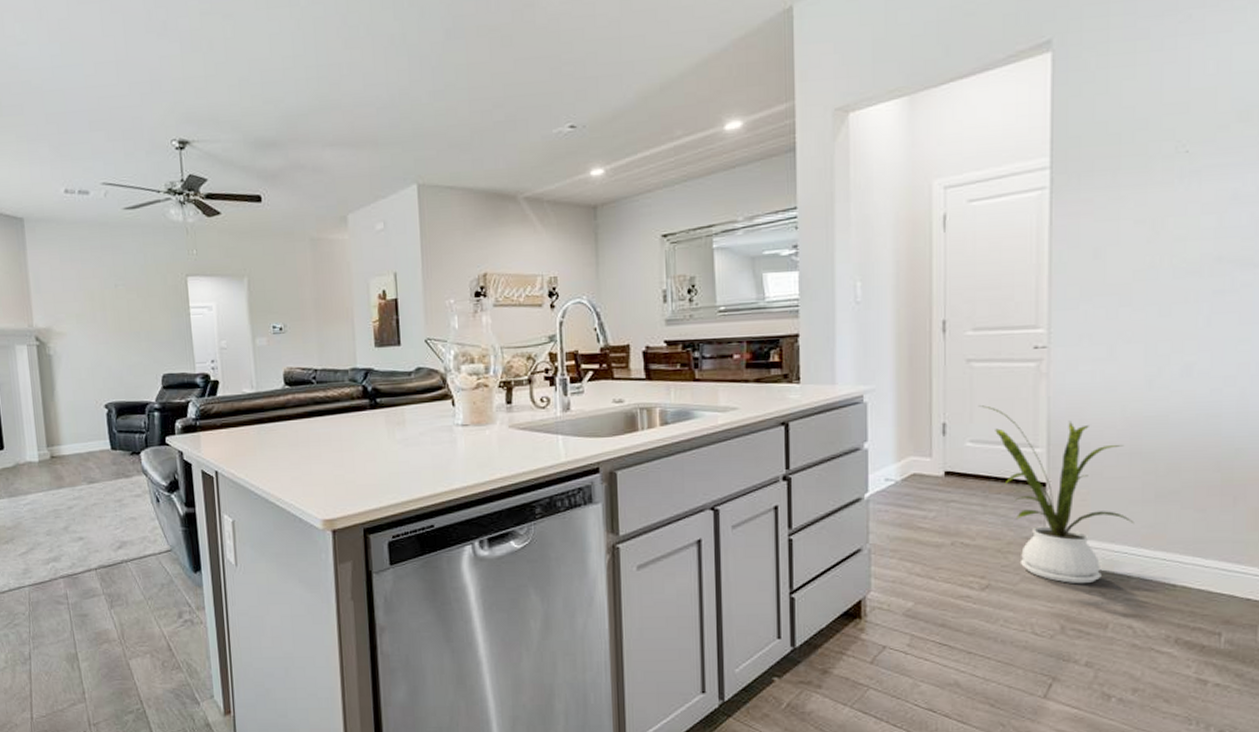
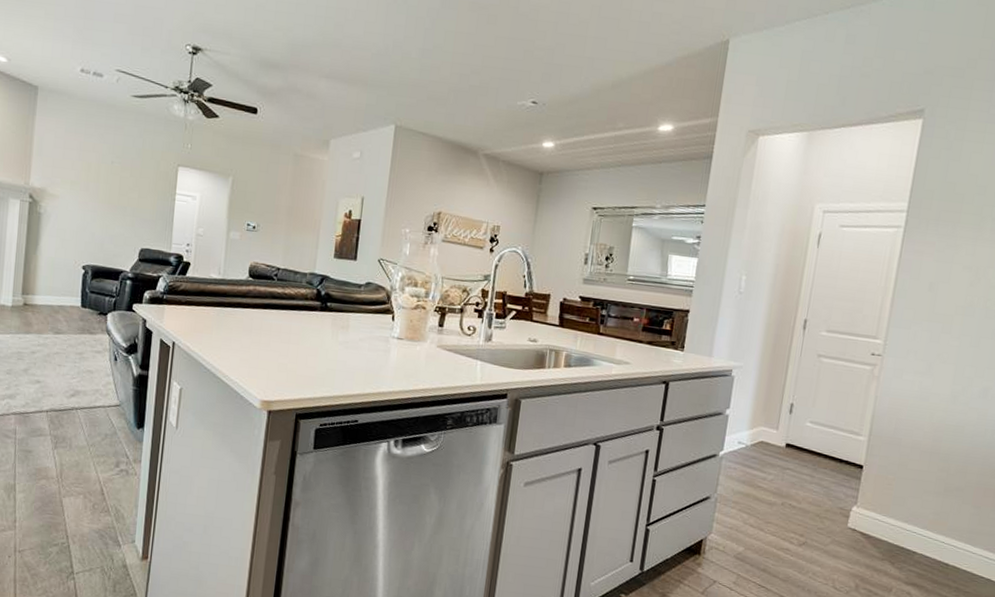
house plant: present [979,405,1135,584] -> none [821,394,927,553]

